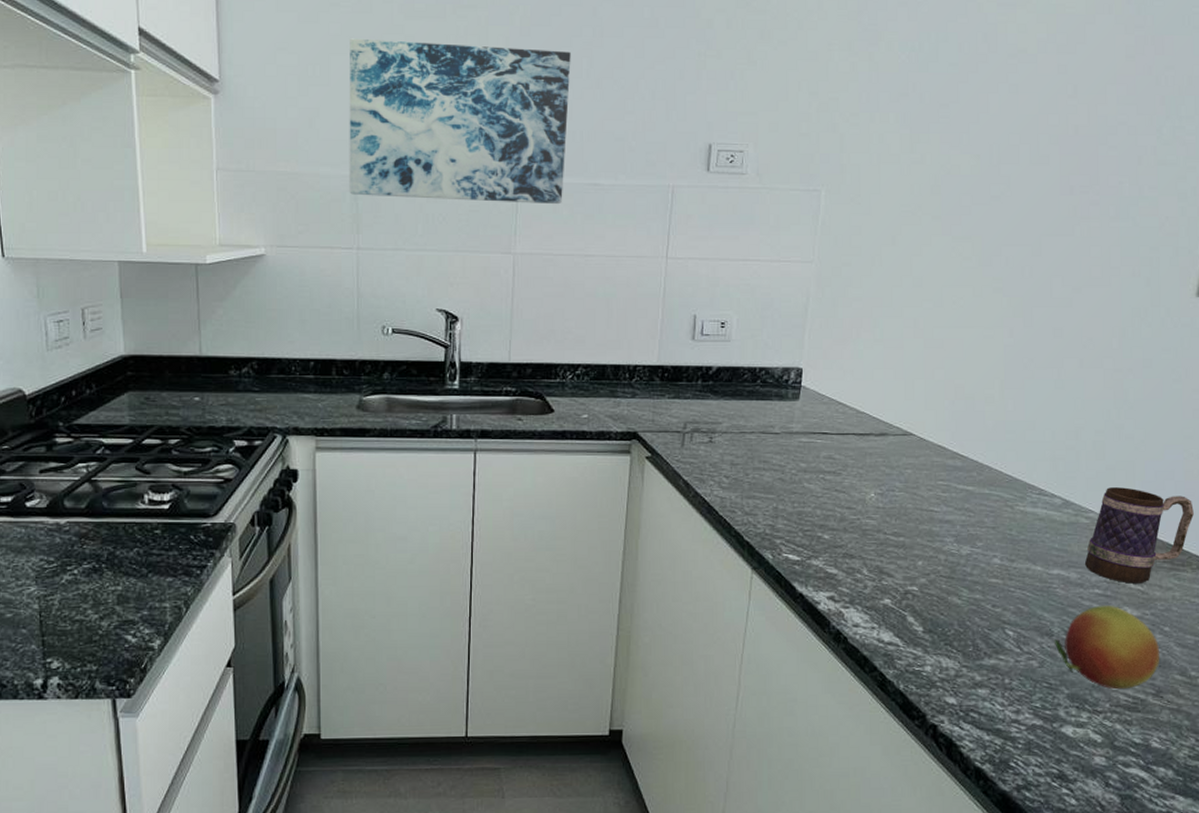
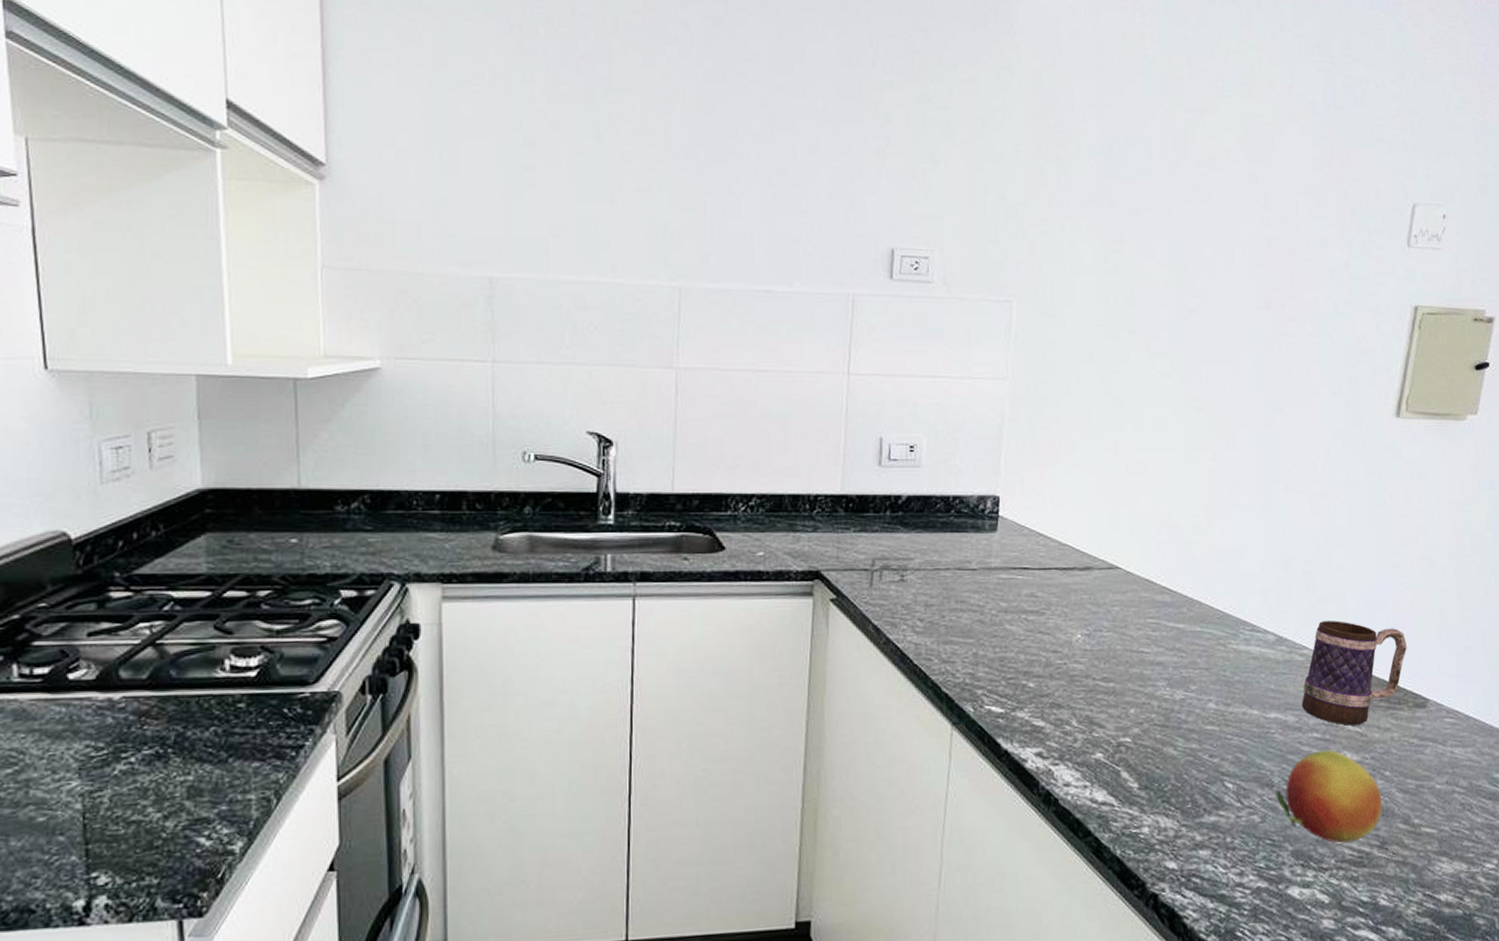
wall art: present [349,38,571,205] -> none [482,121,738,314]

